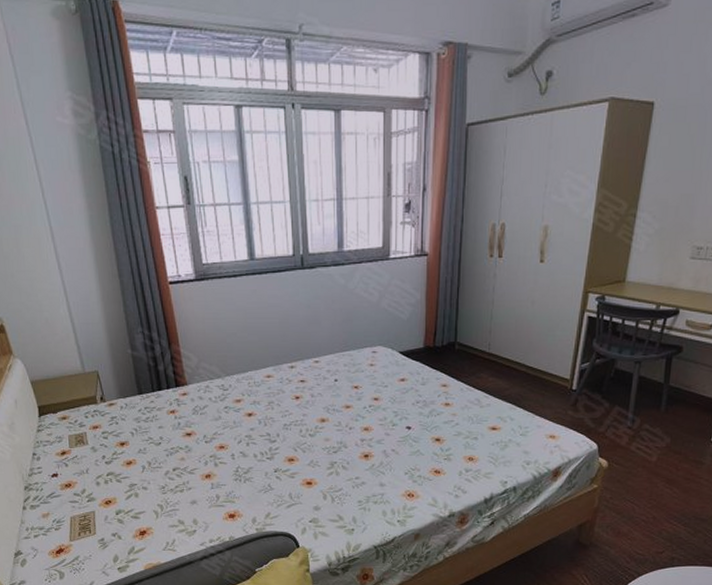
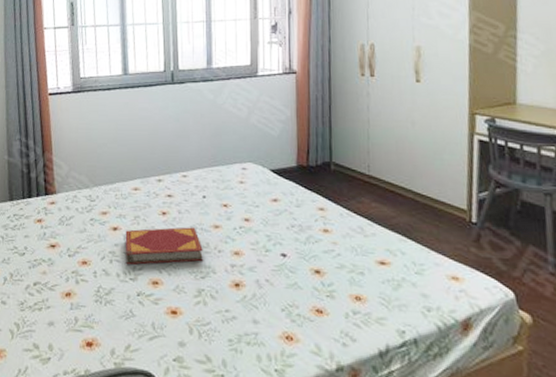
hardback book: none [260,409,335,445] -> present [125,227,203,265]

